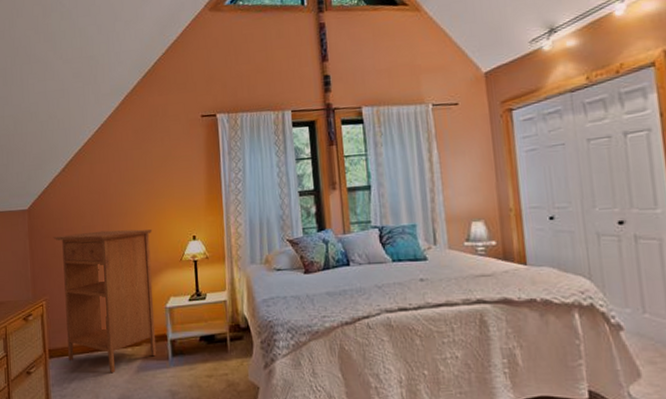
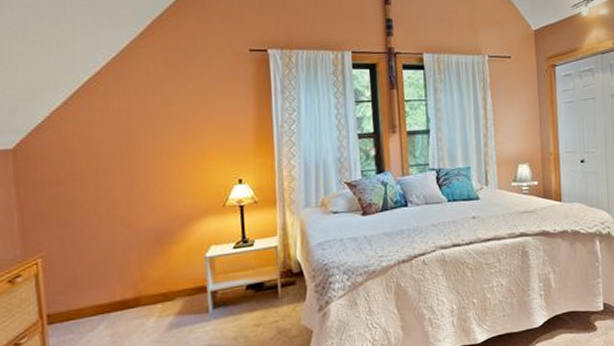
bookshelf: present [53,229,157,374] -> none [51,172,194,334]

